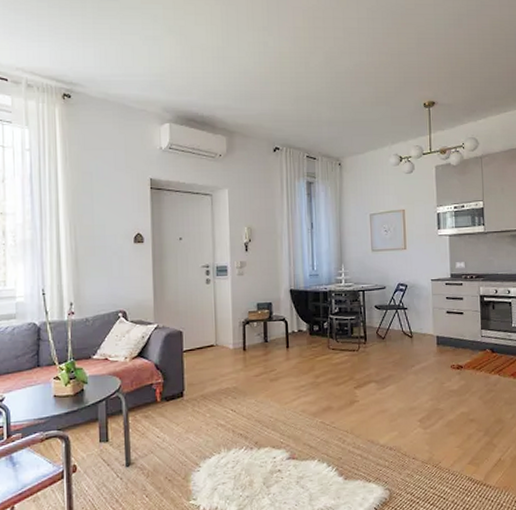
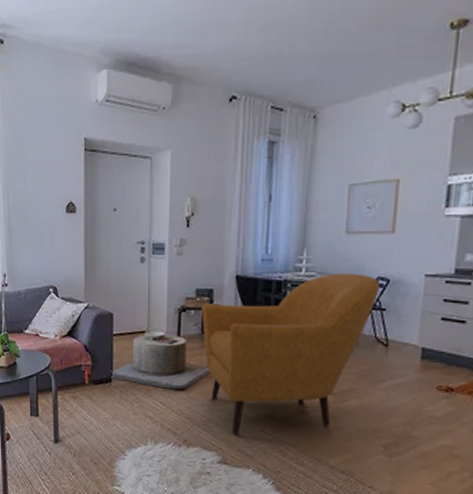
side table: none [181,343,275,396] -> present [110,330,211,390]
armchair: none [262,281,401,430] -> present [200,273,381,435]

